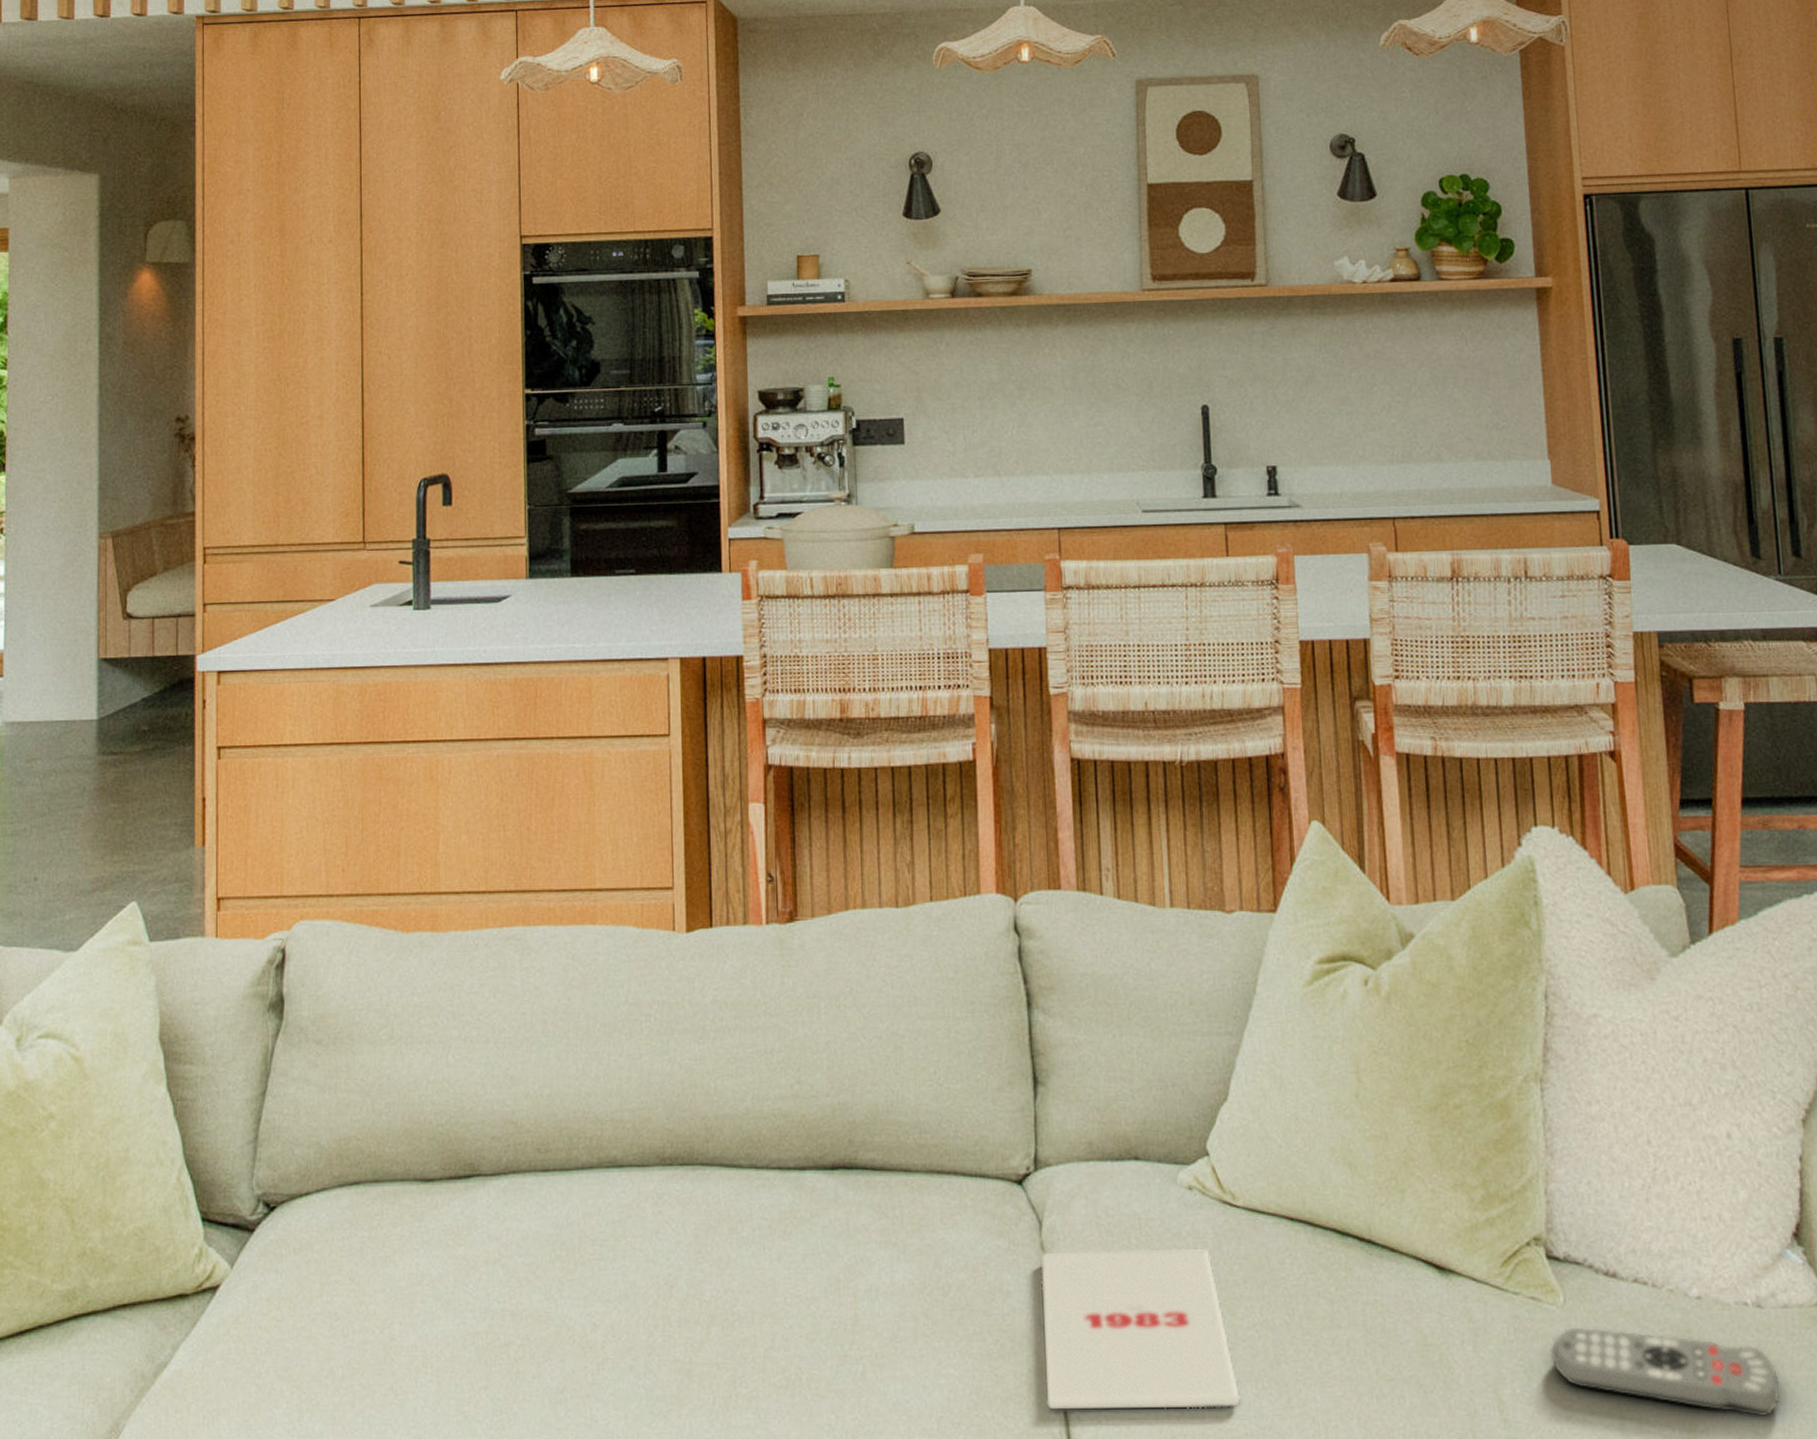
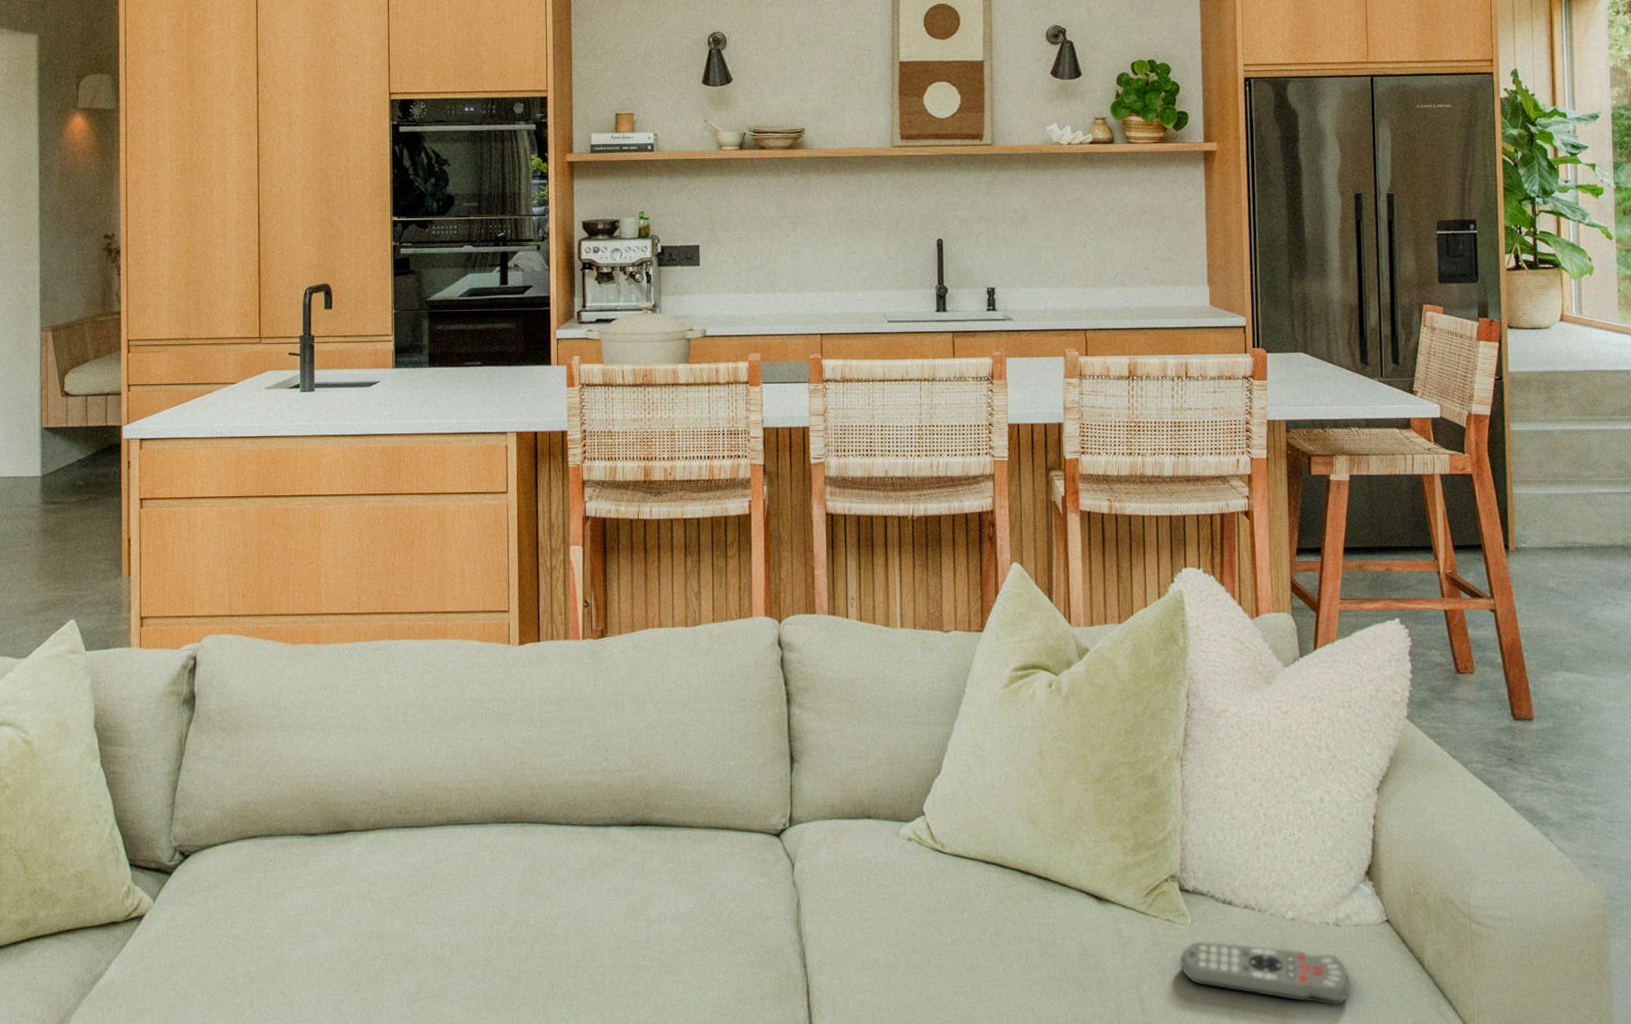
magazine: present [1041,1249,1242,1410] -> none [792,885,944,1005]

